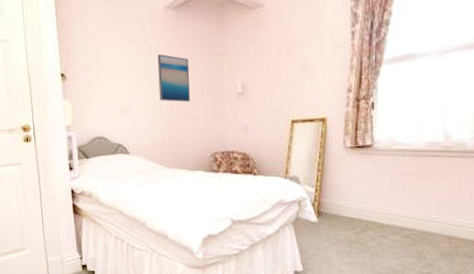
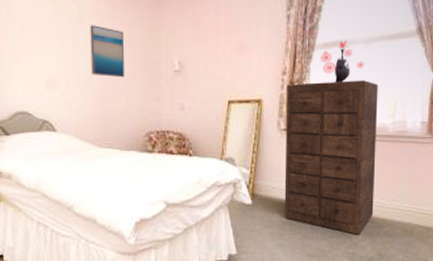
dresser: none [351,94,455,255] -> present [284,80,378,235]
toy figurine: none [388,53,439,98] -> present [320,40,365,83]

